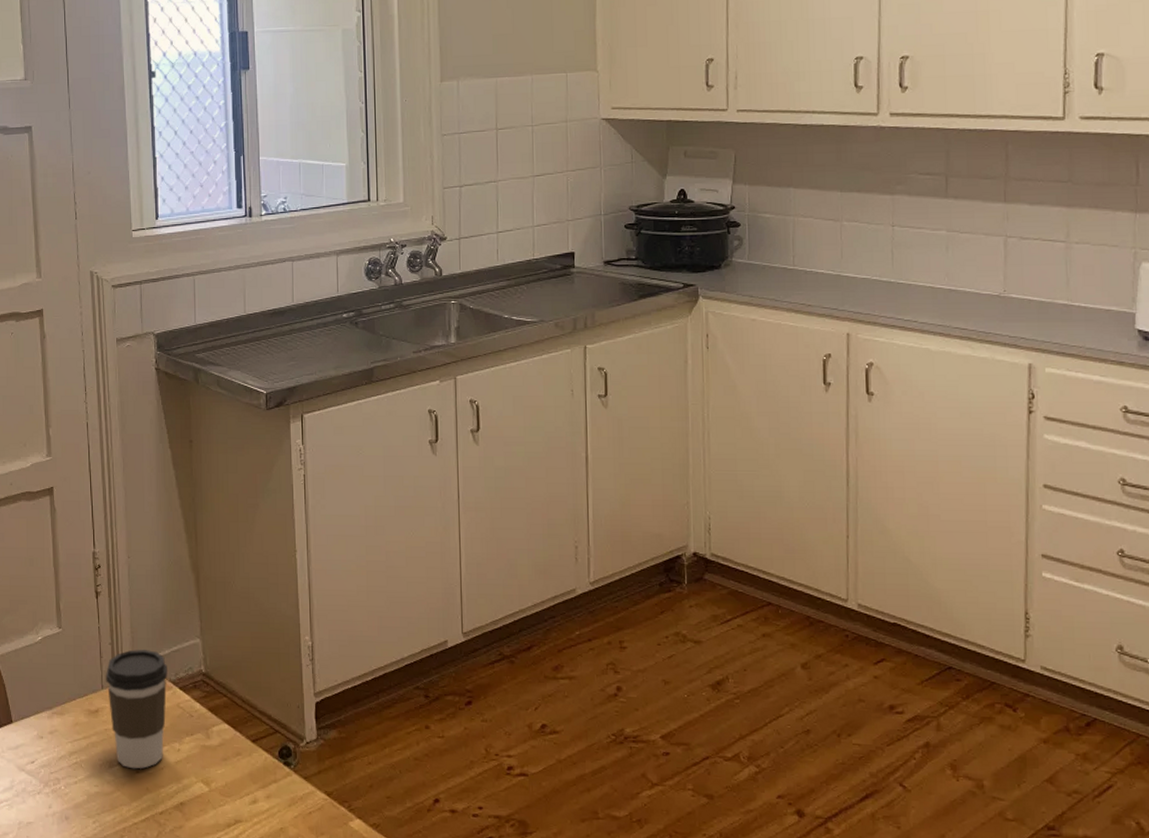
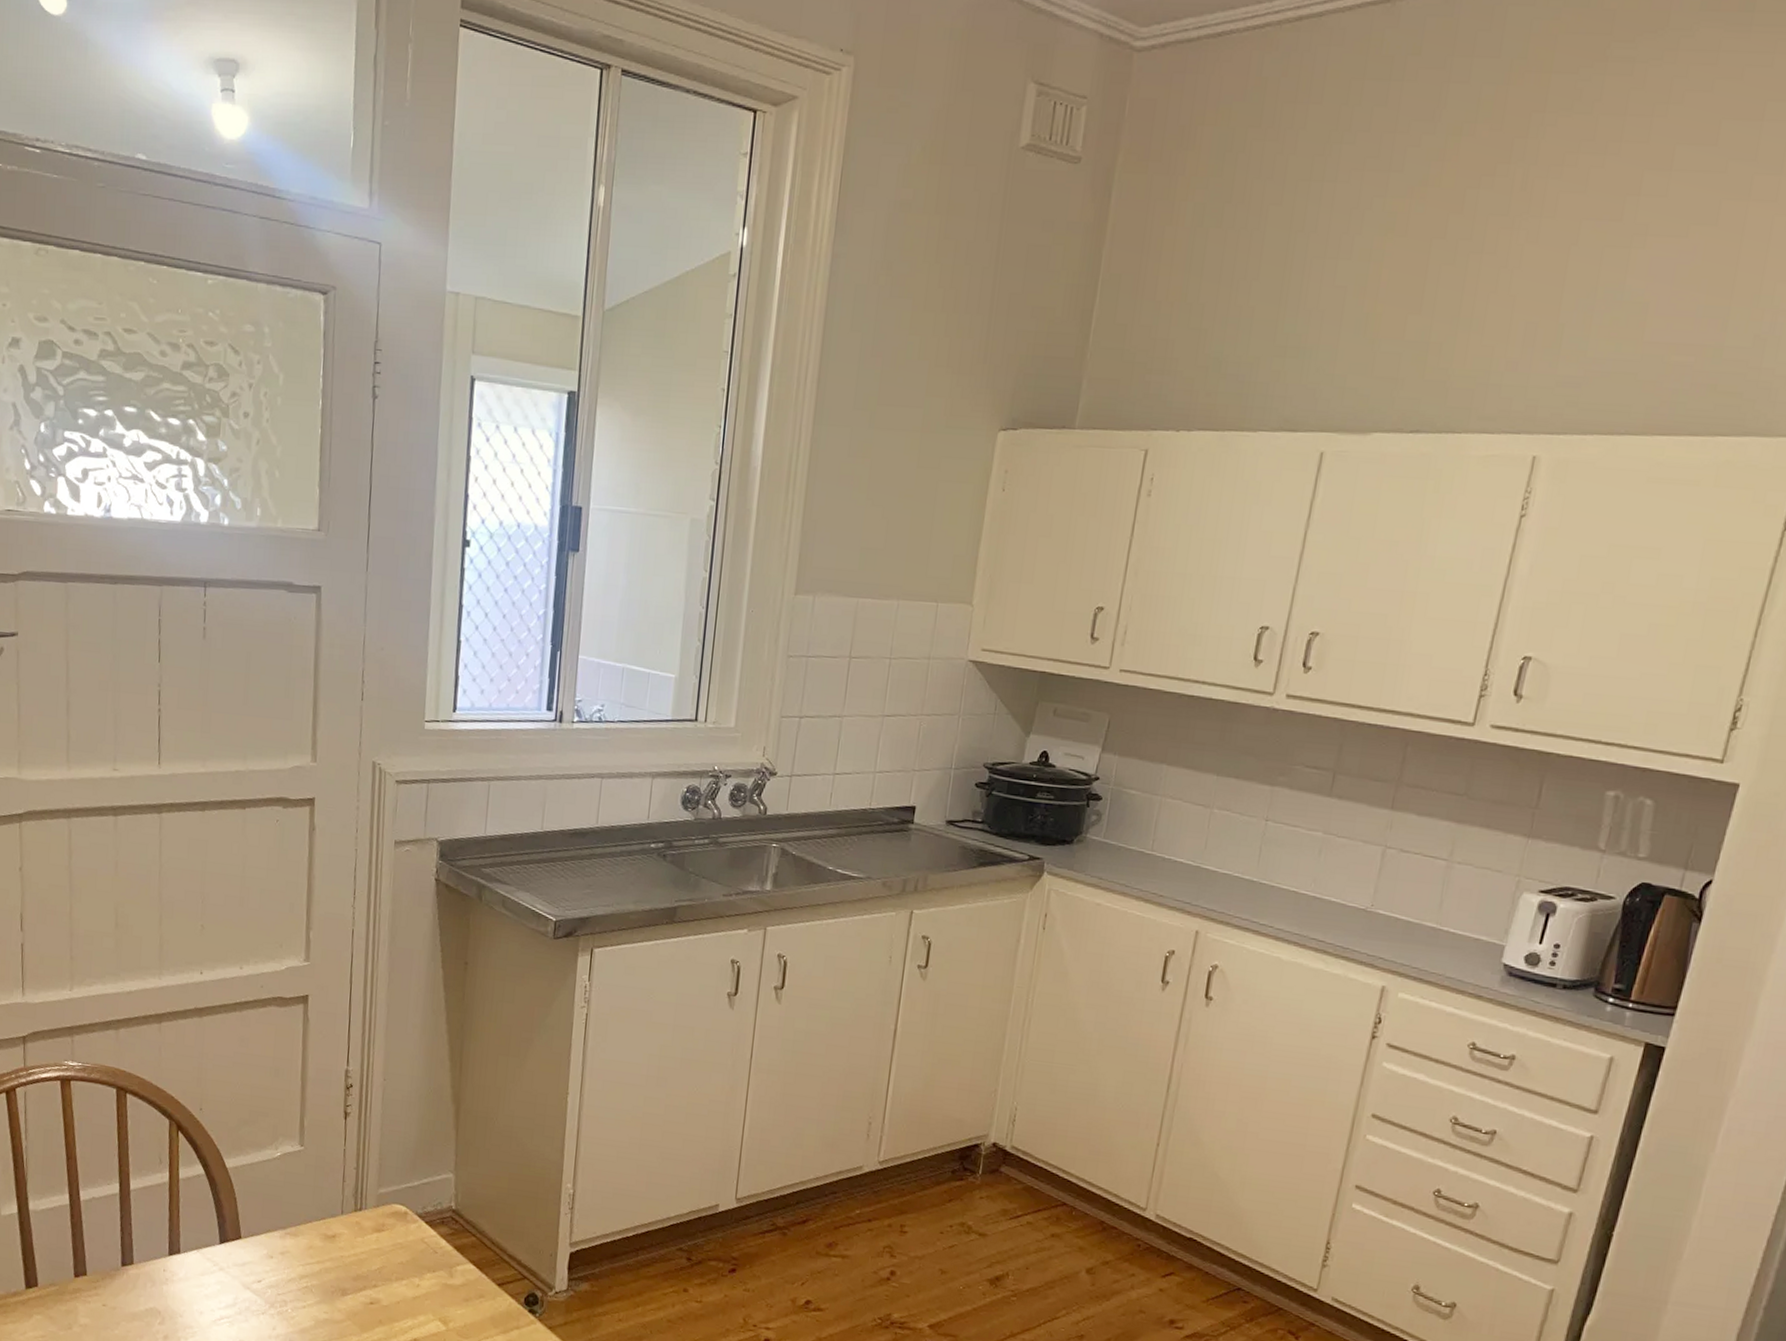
coffee cup: present [106,649,167,769] -> none [347,1177,415,1301]

